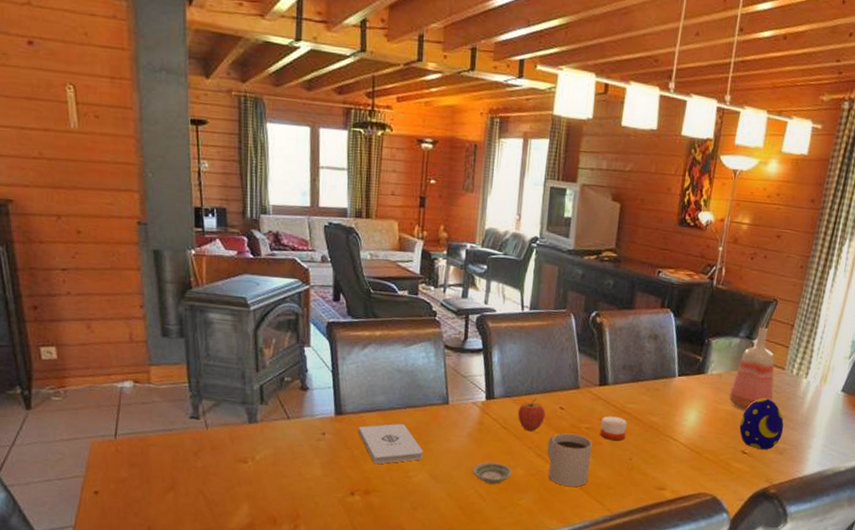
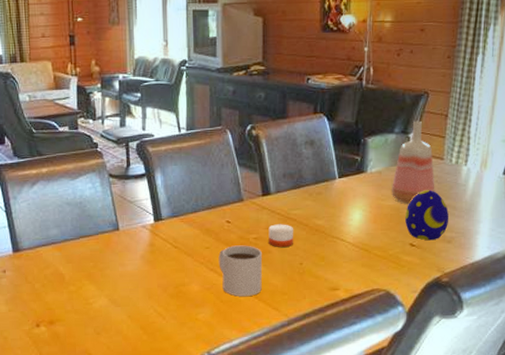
notepad: present [358,424,424,465] -> none [36,254,101,295]
saucer: present [472,462,512,484] -> none [149,281,188,302]
fruit: present [517,397,546,432] -> none [186,214,213,248]

